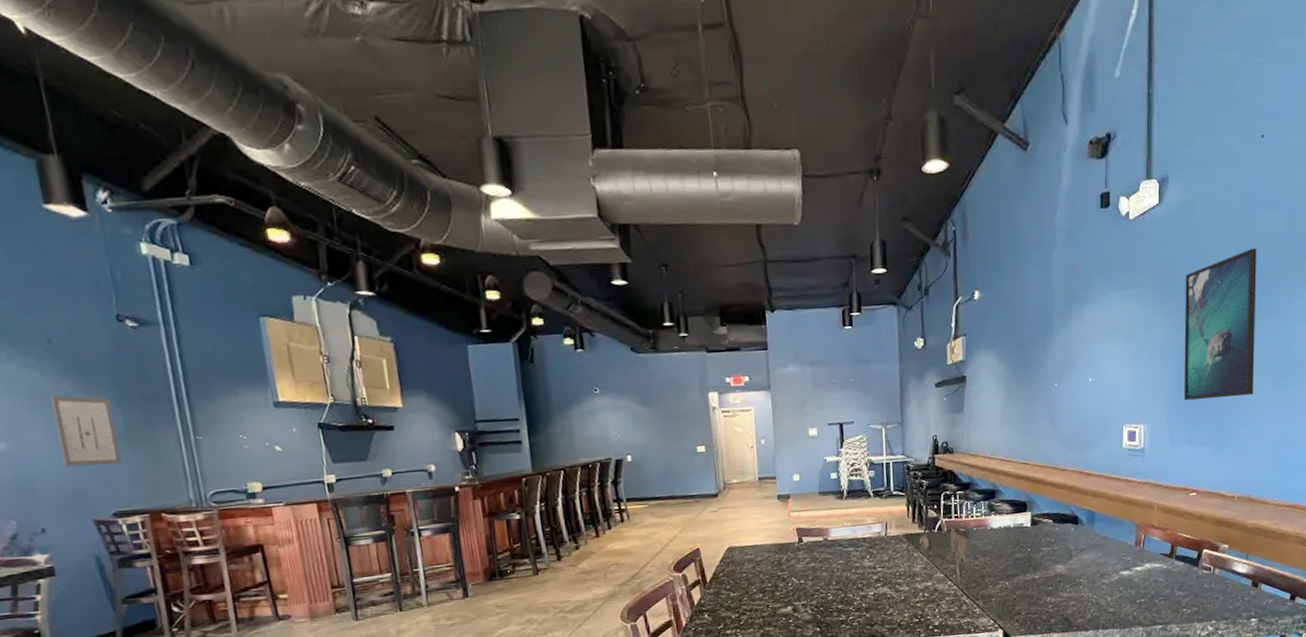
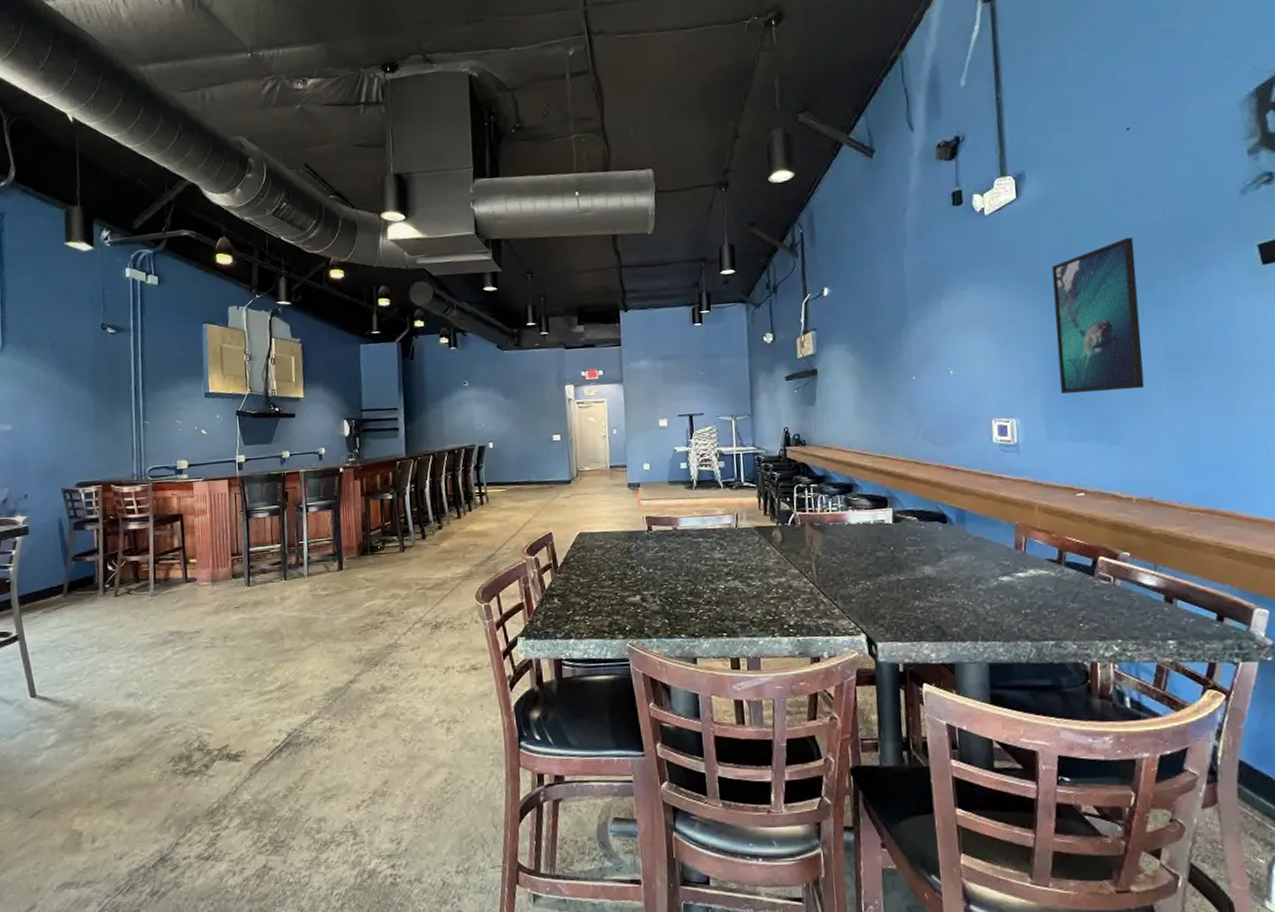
wall art: present [50,394,122,467] -> none [47,387,89,445]

